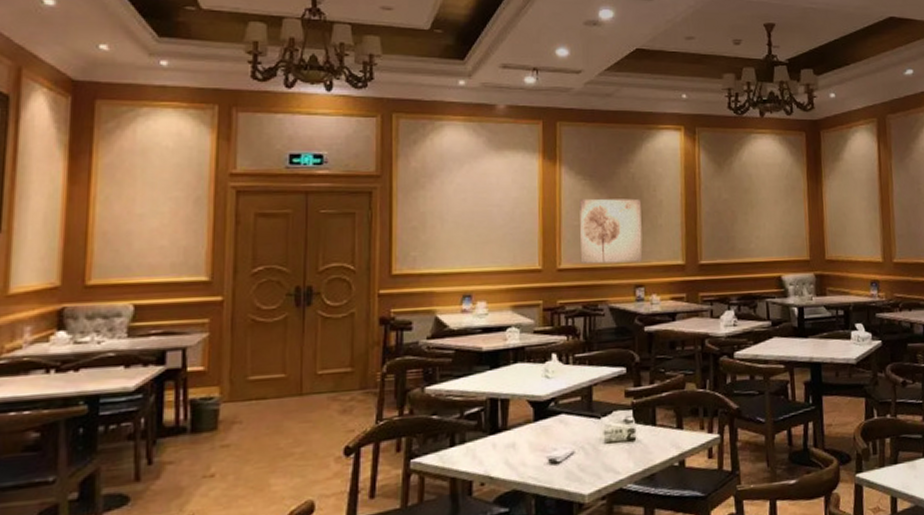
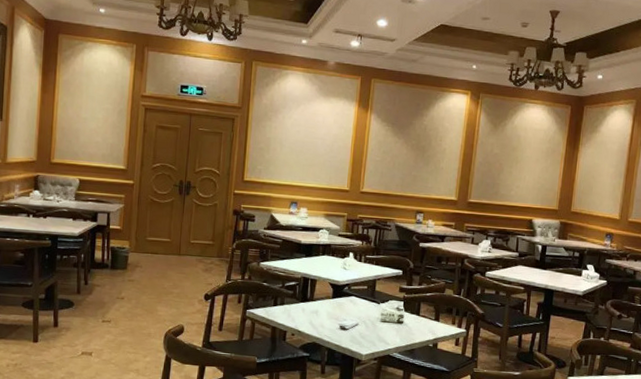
wall art: present [579,198,643,265] -> none [377,140,429,194]

